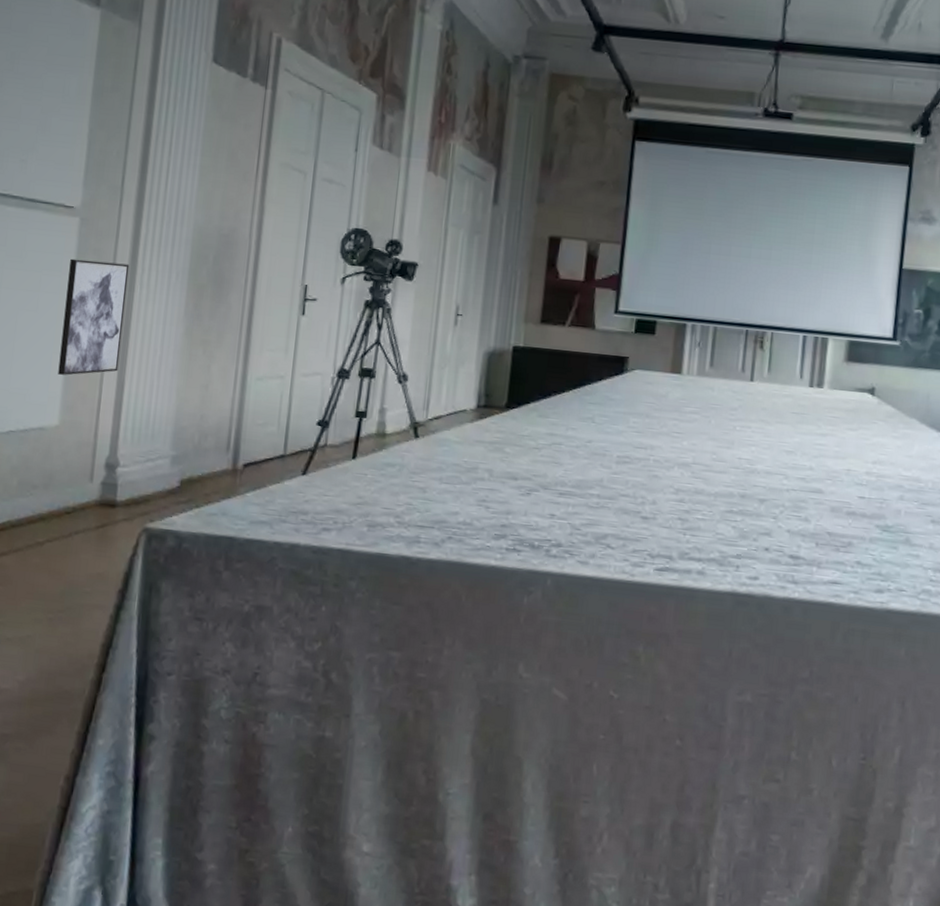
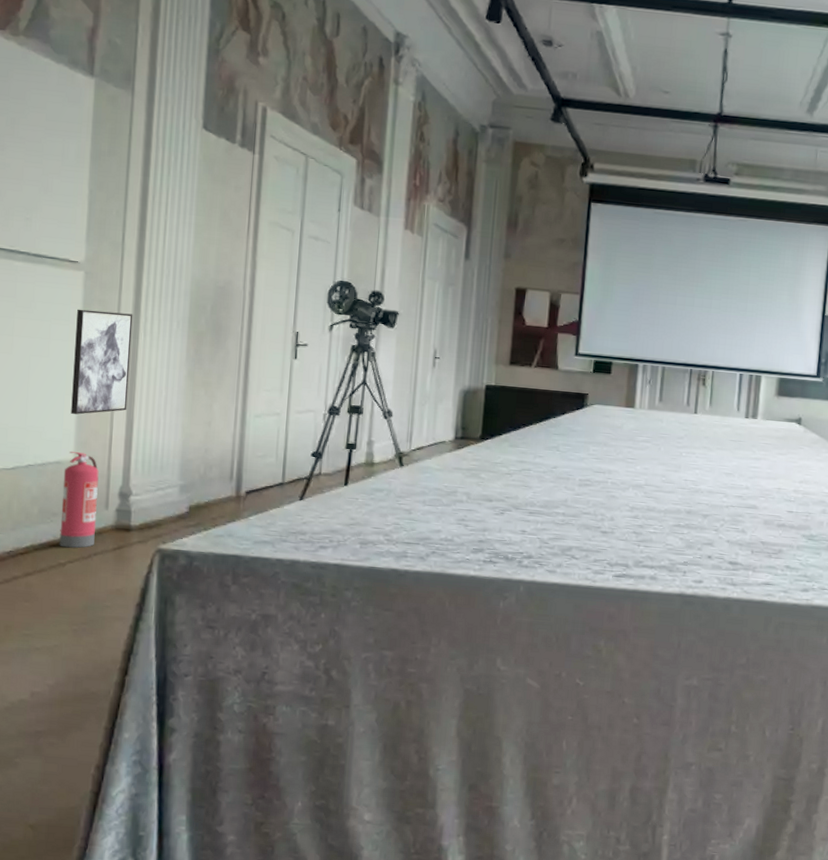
fire extinguisher: none [38,417,85,526] -> present [59,452,99,548]

